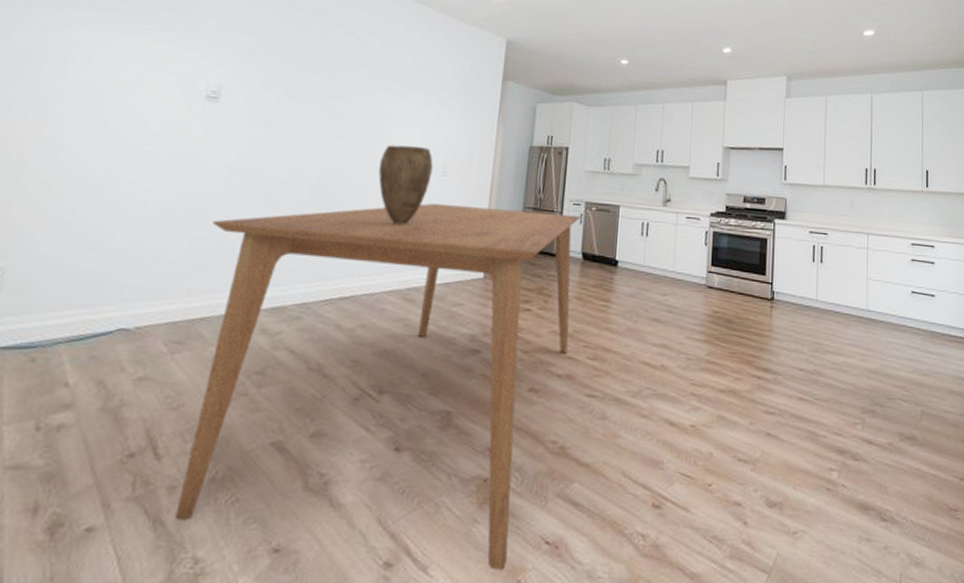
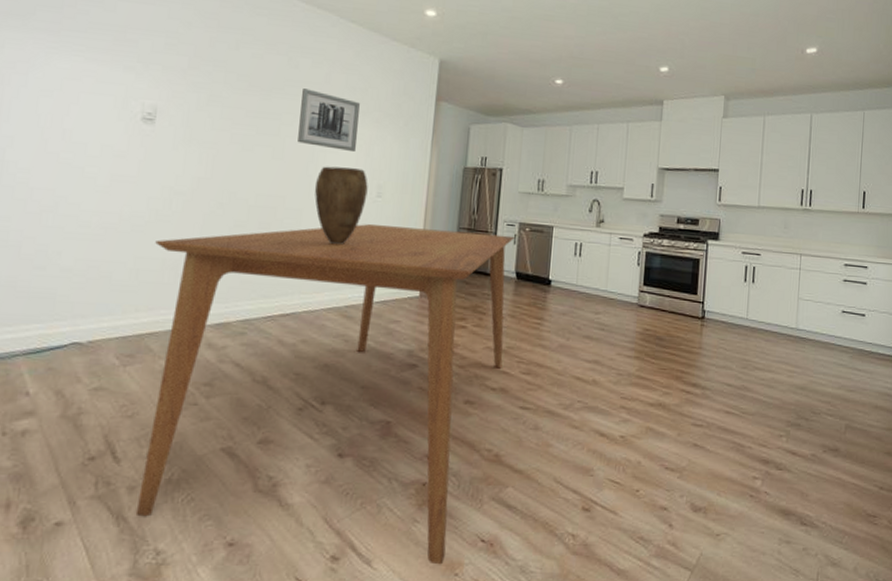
wall art: none [363,68,427,131] -> present [297,88,360,153]

